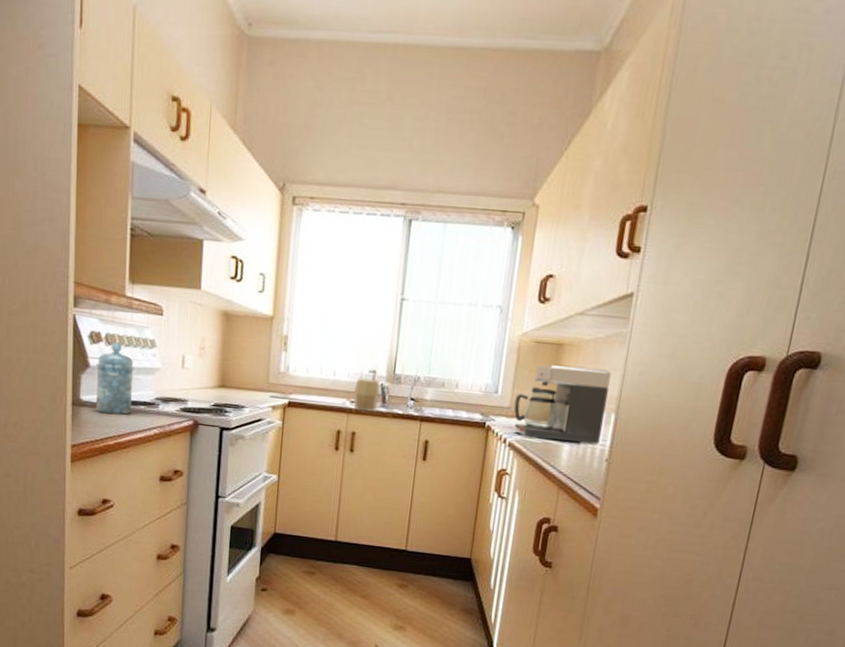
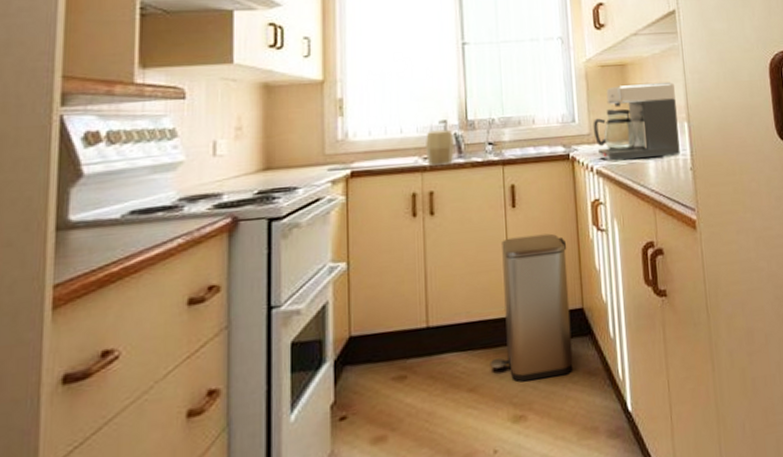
canister: present [95,342,135,415] -> none [91,139,149,232]
pedal bin: none [382,485,467,607] -> present [490,233,573,383]

